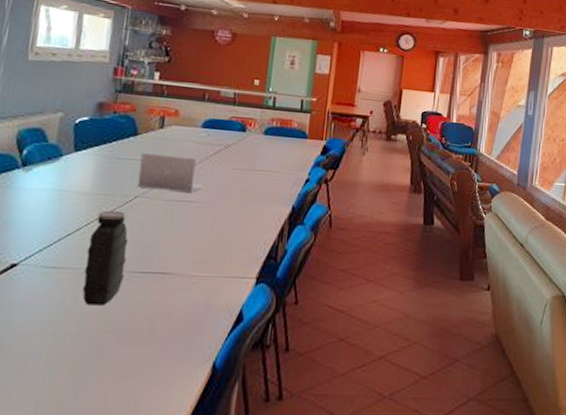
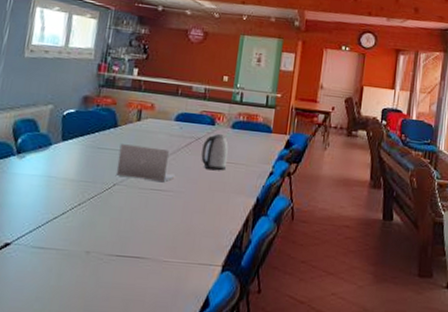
water jug: present [82,210,129,306] -> none [65,196,107,286]
kettle: none [231,141,261,180] -> present [201,134,229,171]

